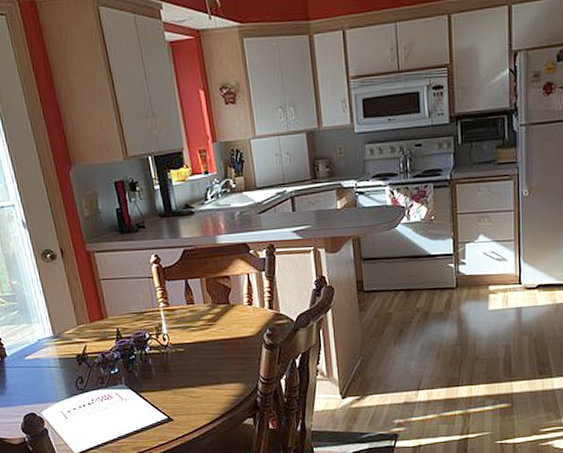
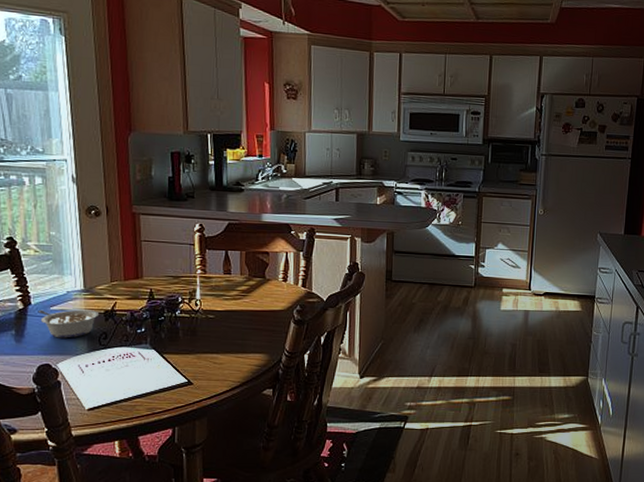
legume: none [14,355,71,387] -> present [38,309,98,339]

